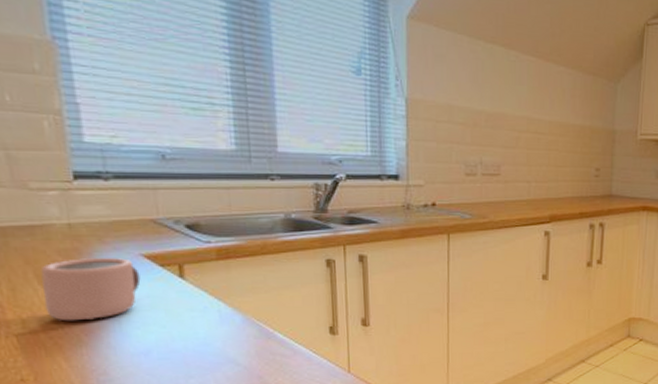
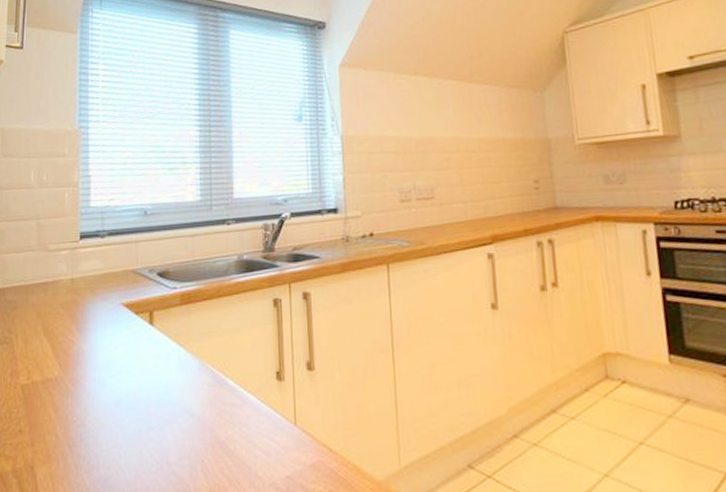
mug: present [40,258,141,321] -> none [46,308,119,371]

